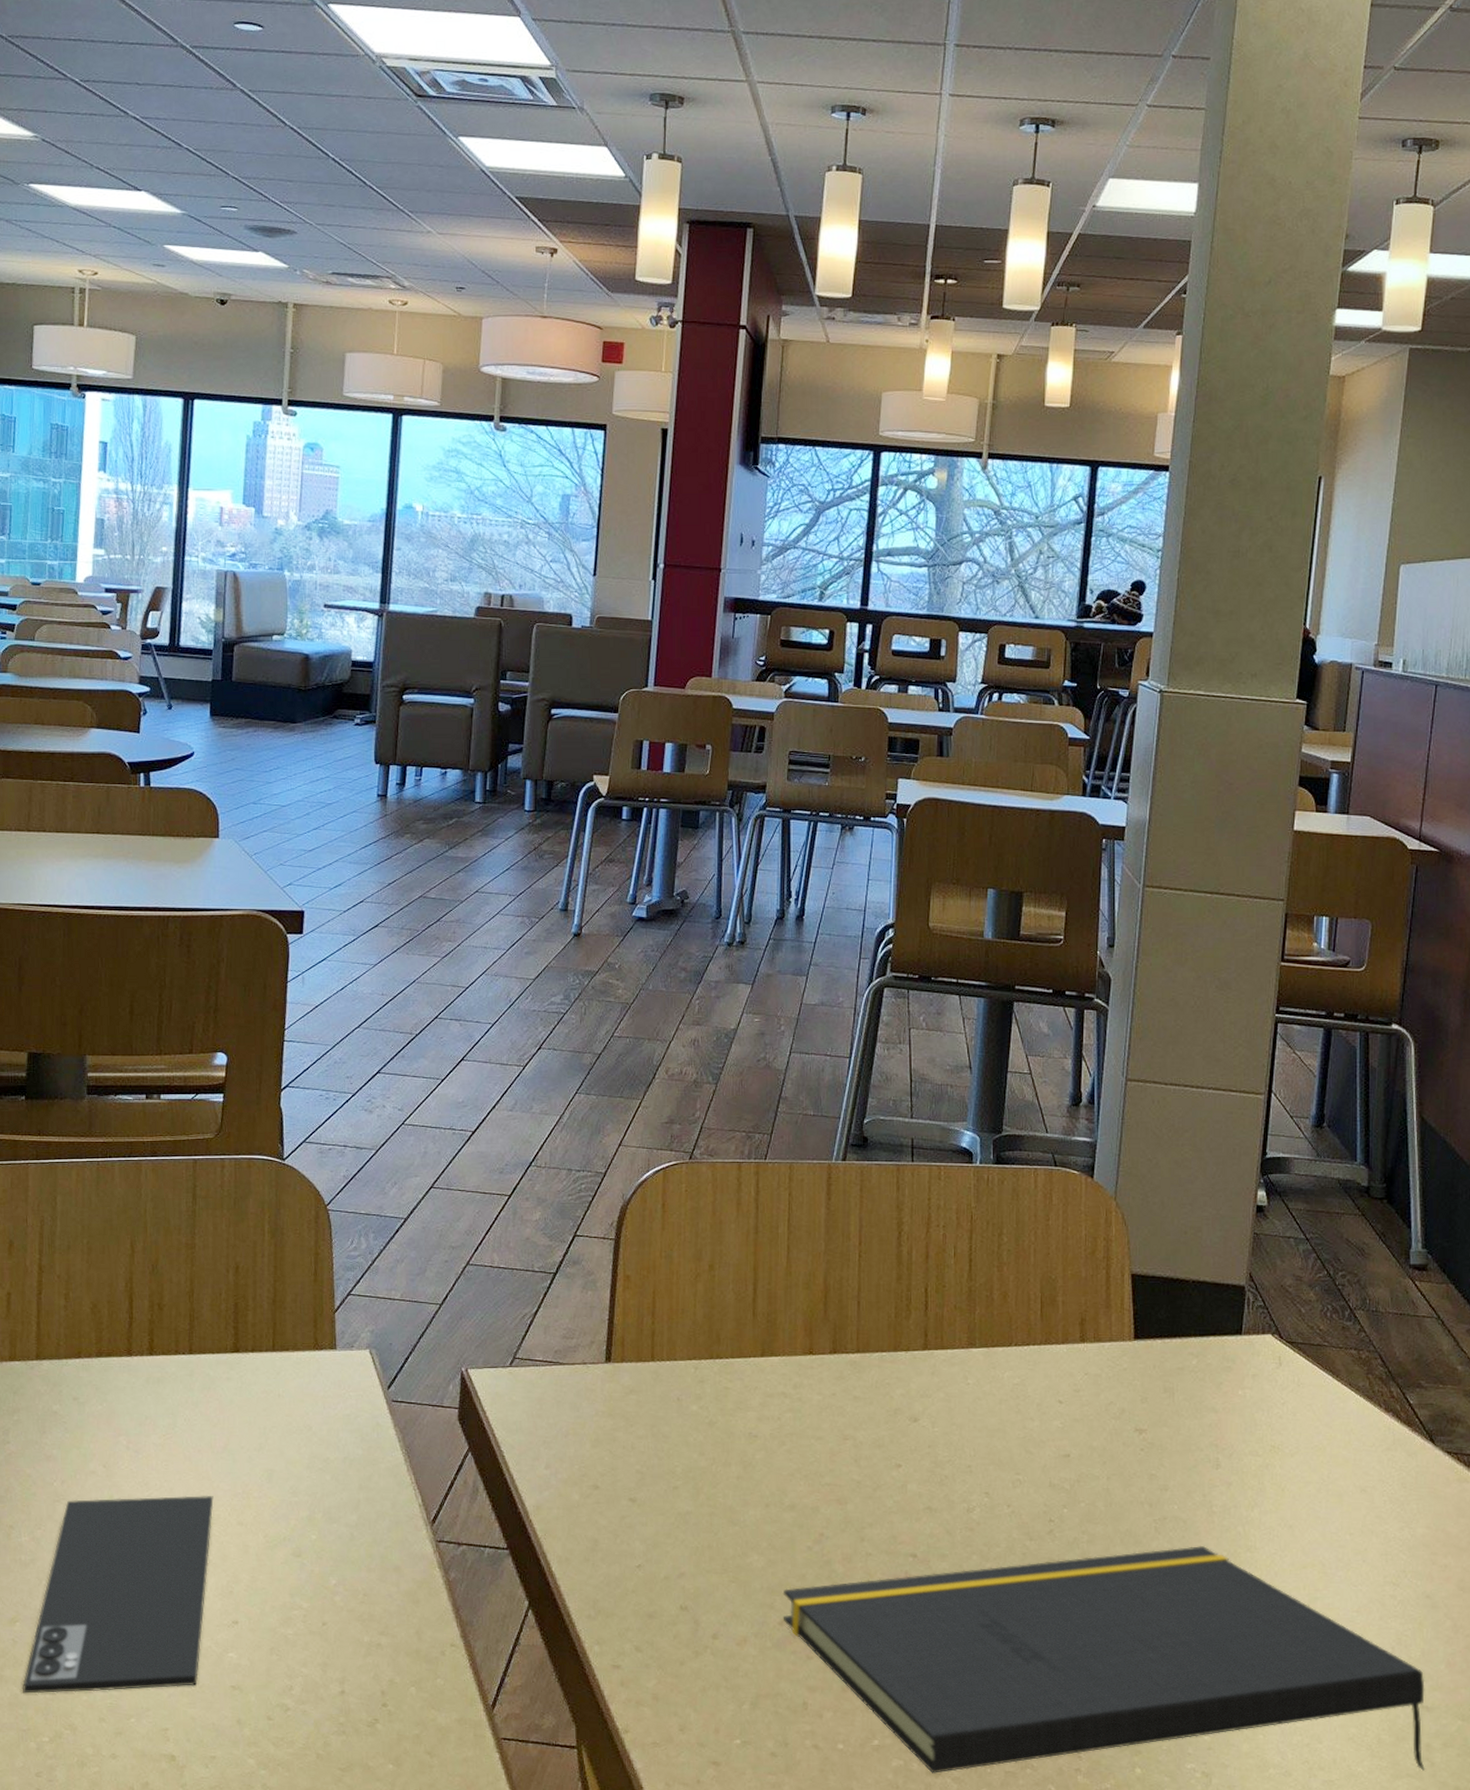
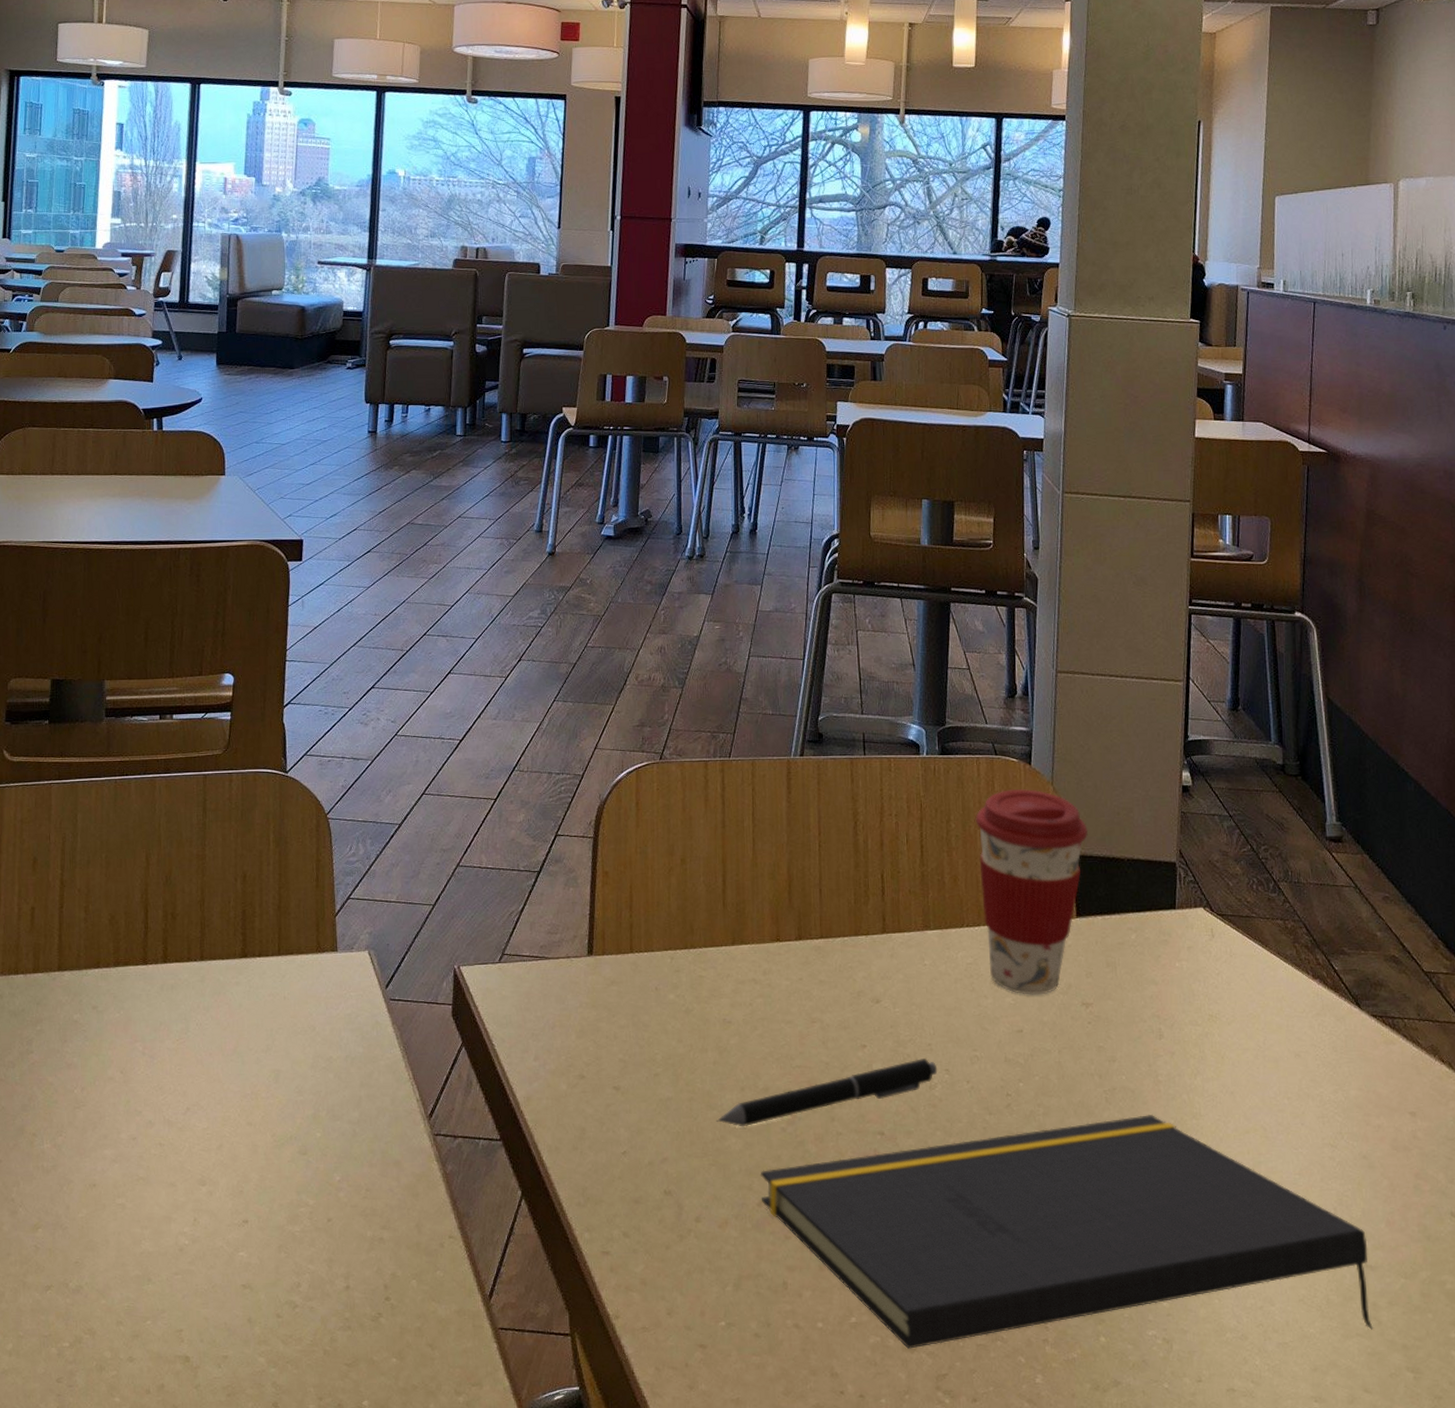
smartphone: present [22,1495,214,1694] -> none [43,1097,224,1299]
pen: none [738,1480,977,1544] -> present [716,1059,938,1127]
coffee cup: none [1029,1202,1152,1419] -> present [975,788,1089,995]

